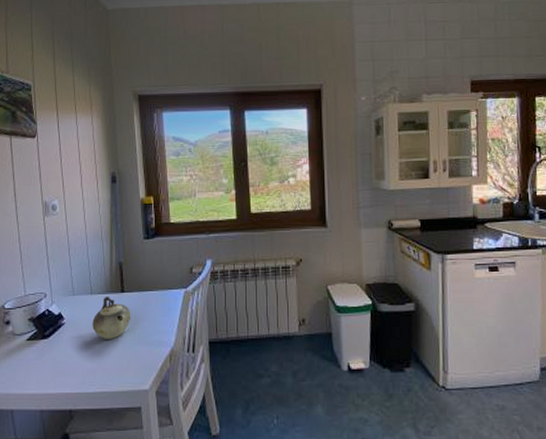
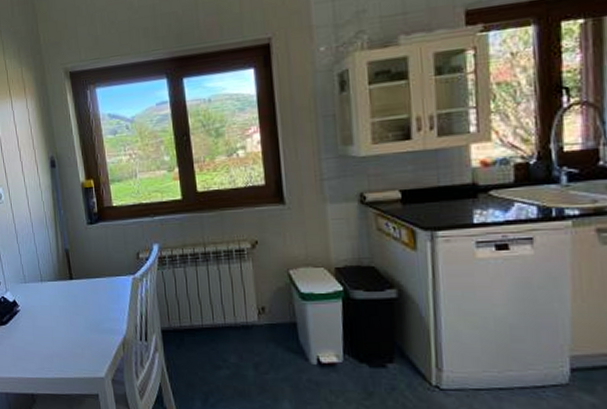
teapot: present [92,296,131,339] -> none [45,283,82,326]

